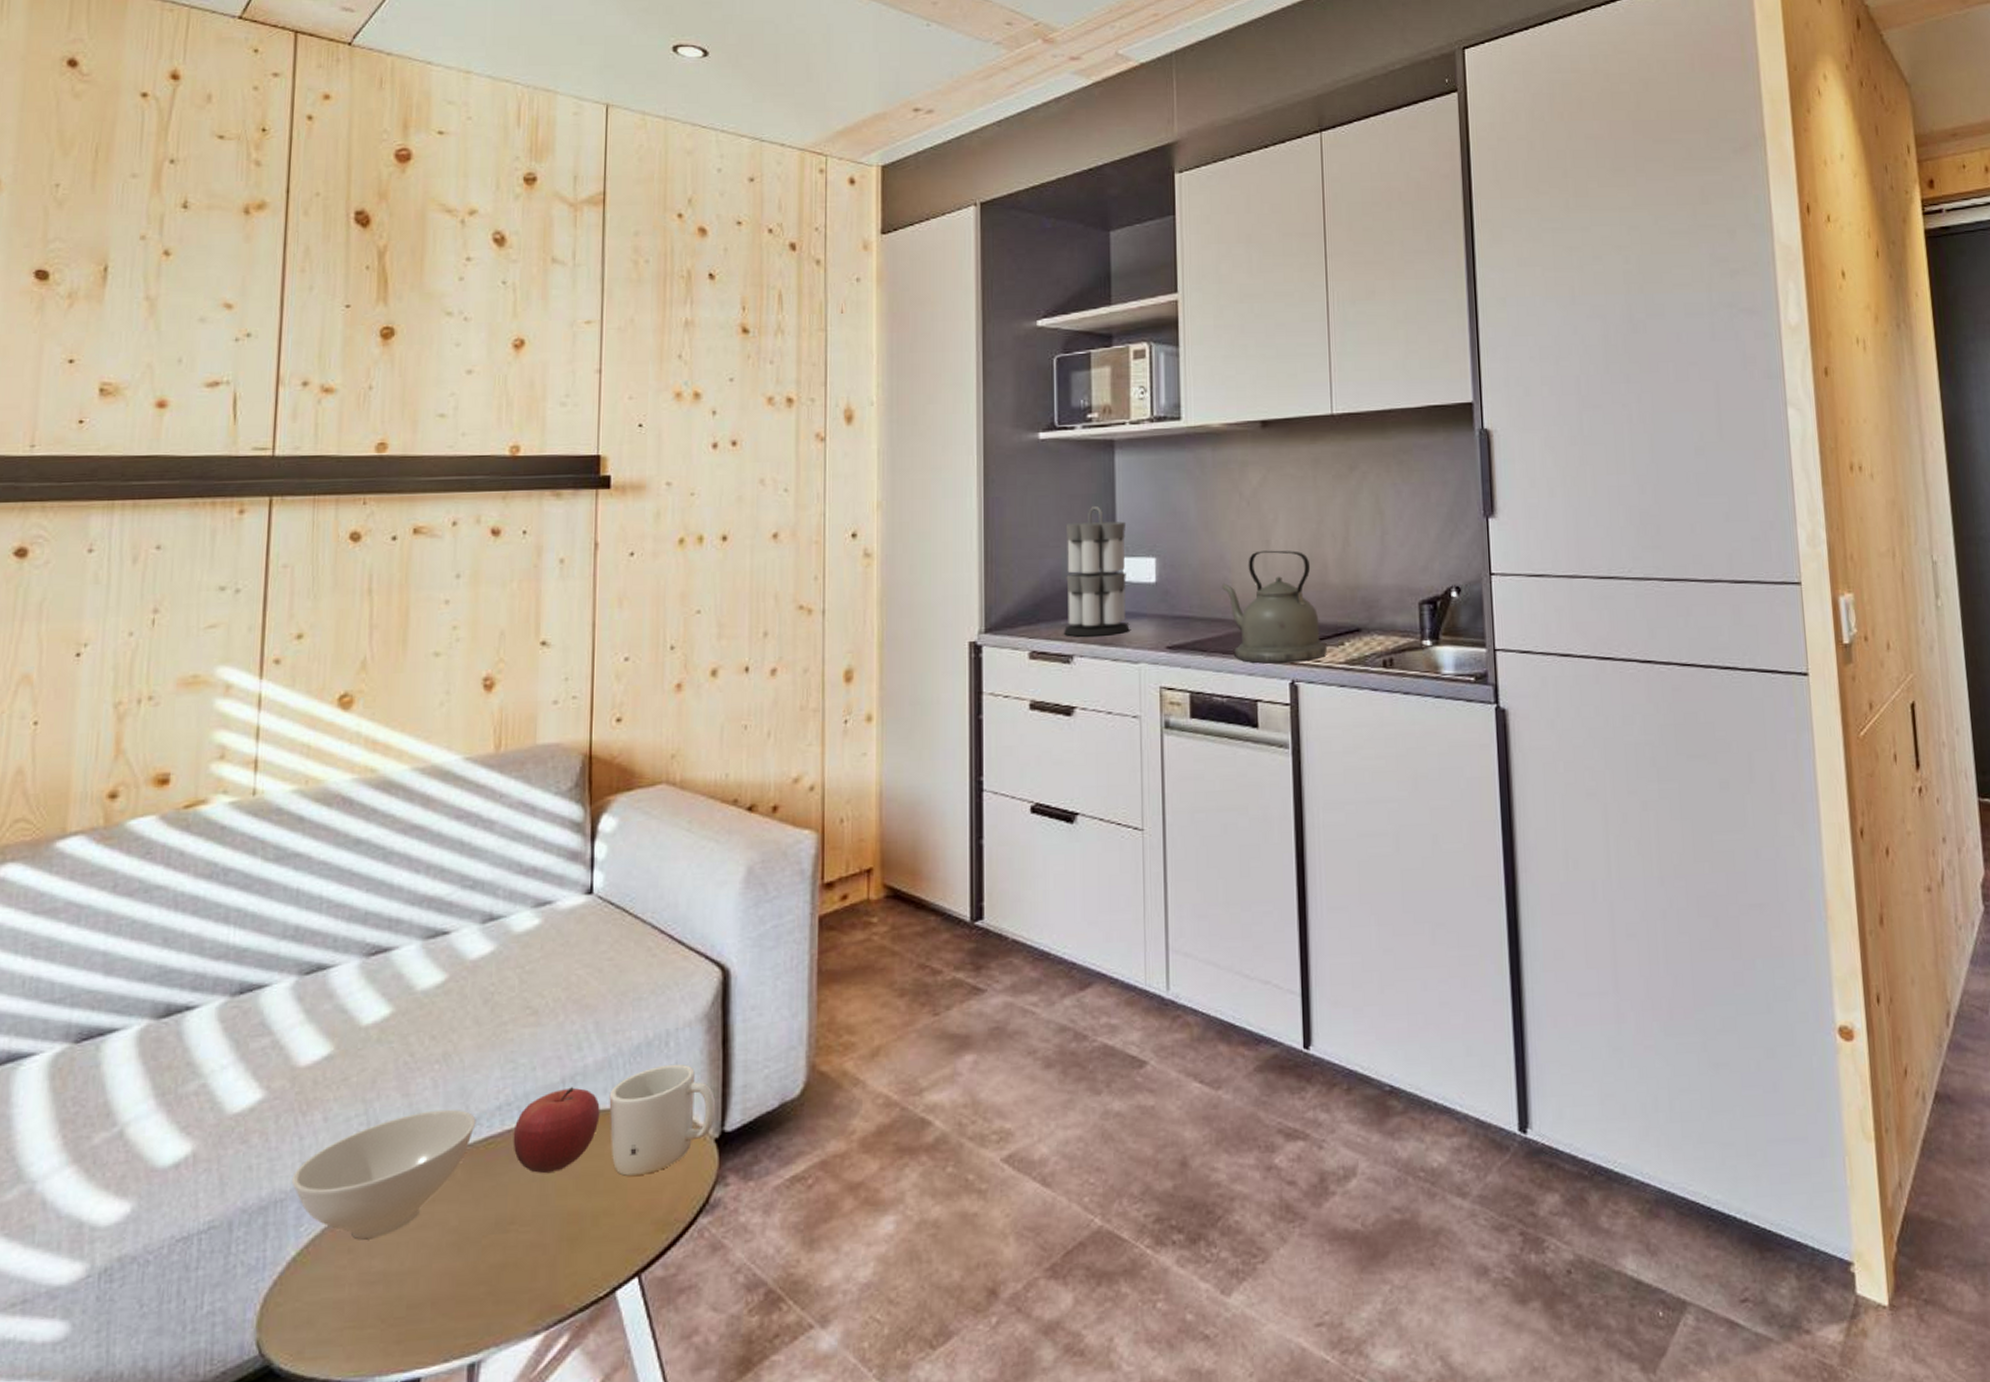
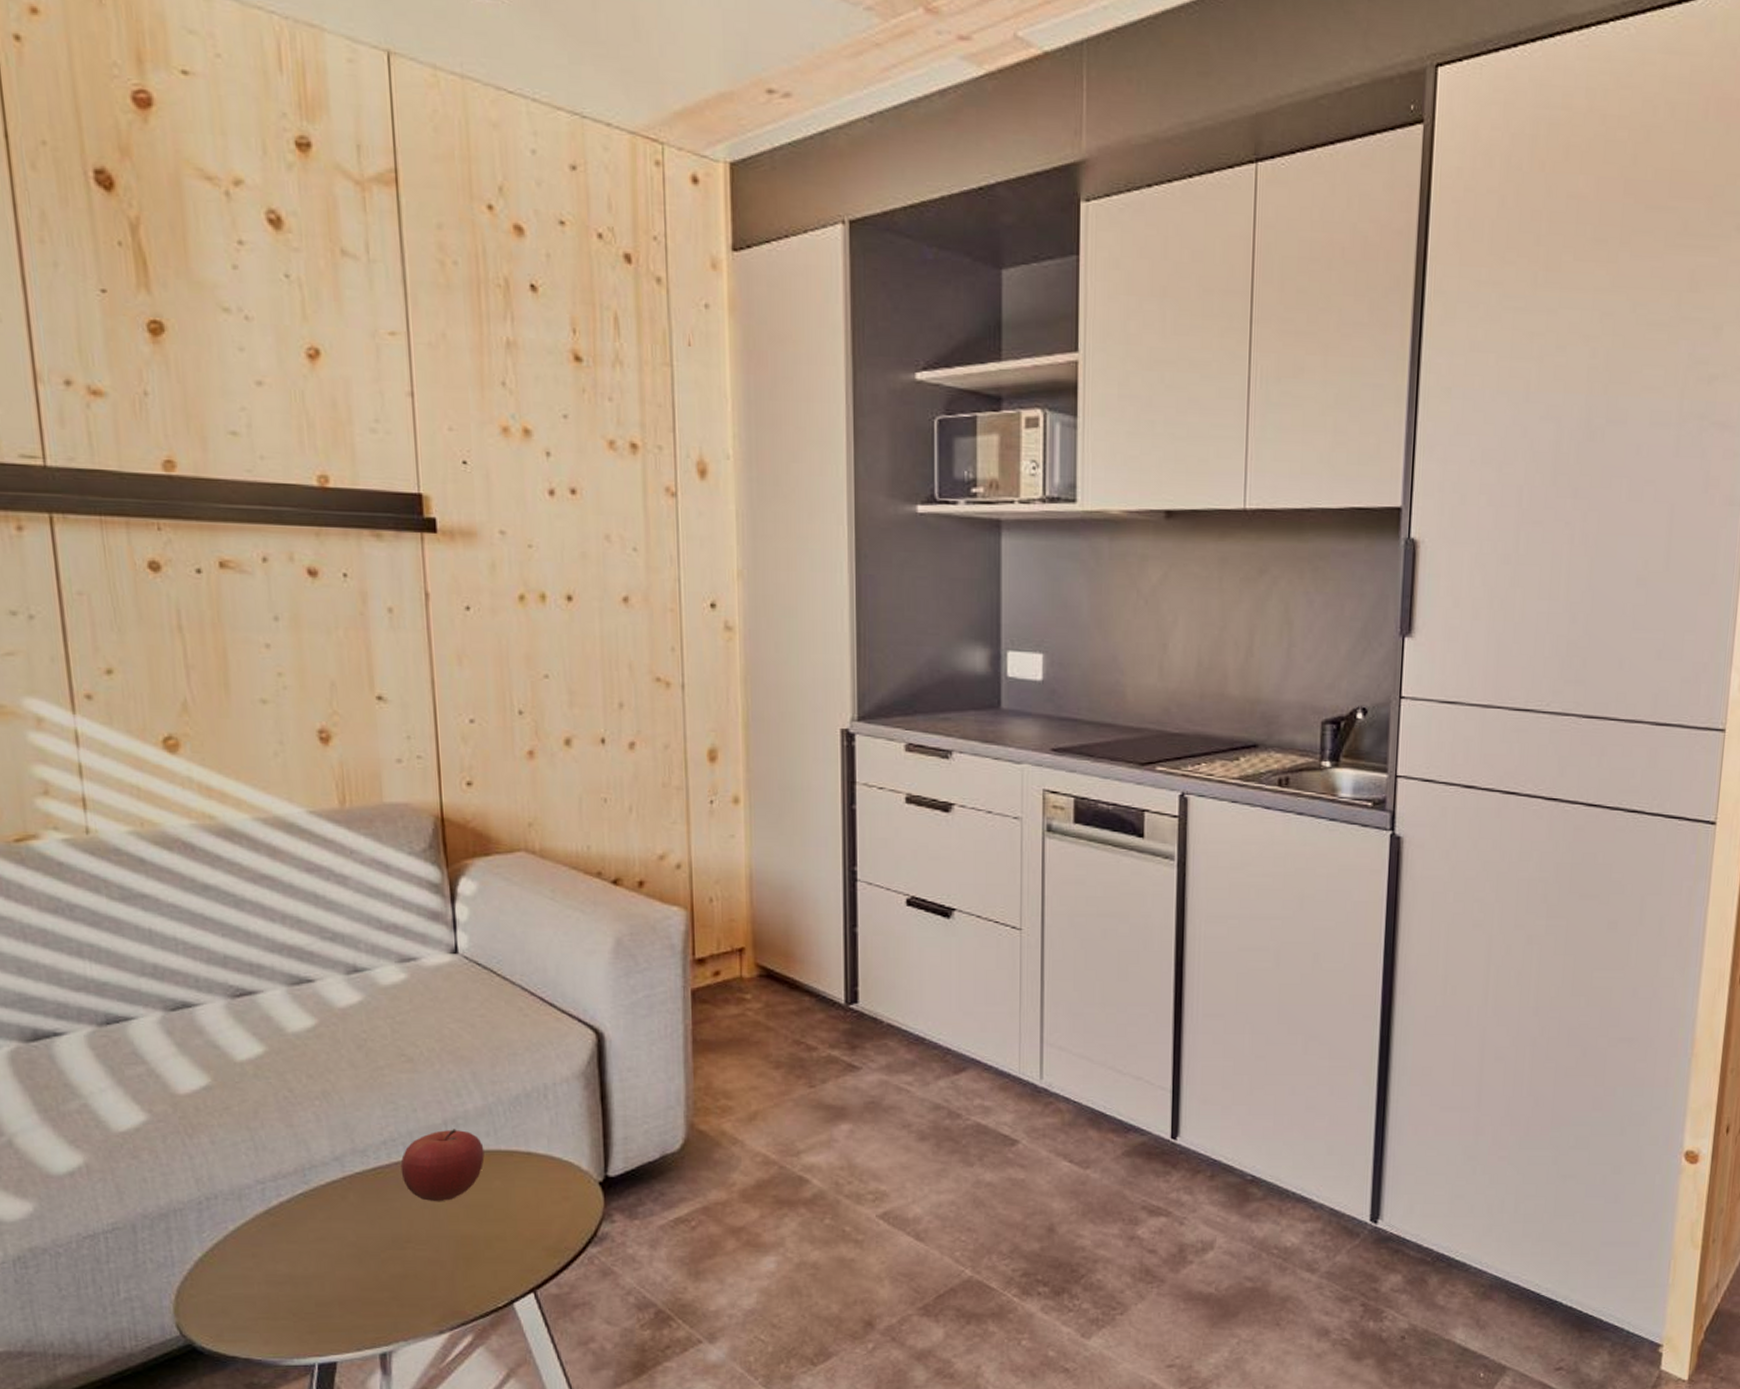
bowl: present [291,1109,476,1240] -> none [187,1141,363,1247]
mug: present [609,1063,716,1177] -> none [492,1115,598,1210]
spice rack: present [1064,505,1130,637] -> none [943,592,1013,733]
kettle: present [1222,550,1327,664] -> none [1113,654,1221,776]

